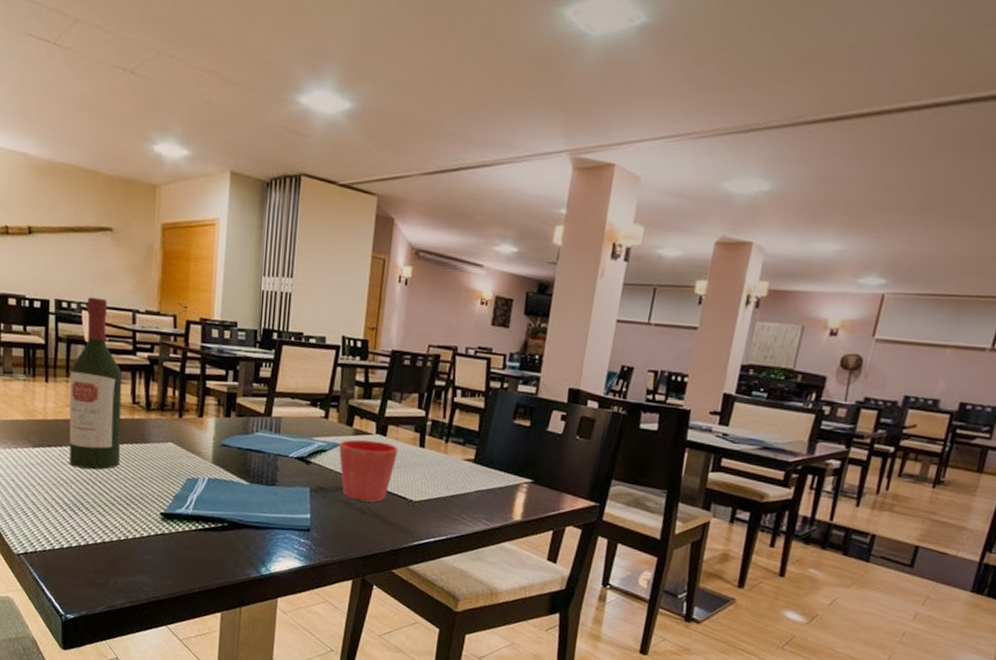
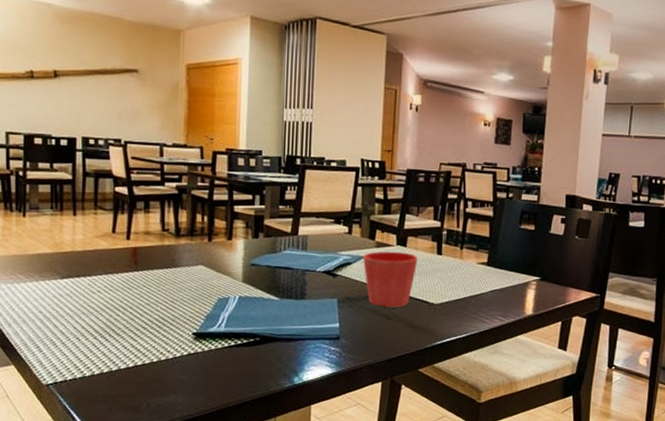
wine bottle: present [69,297,122,470] -> none [98,133,151,296]

